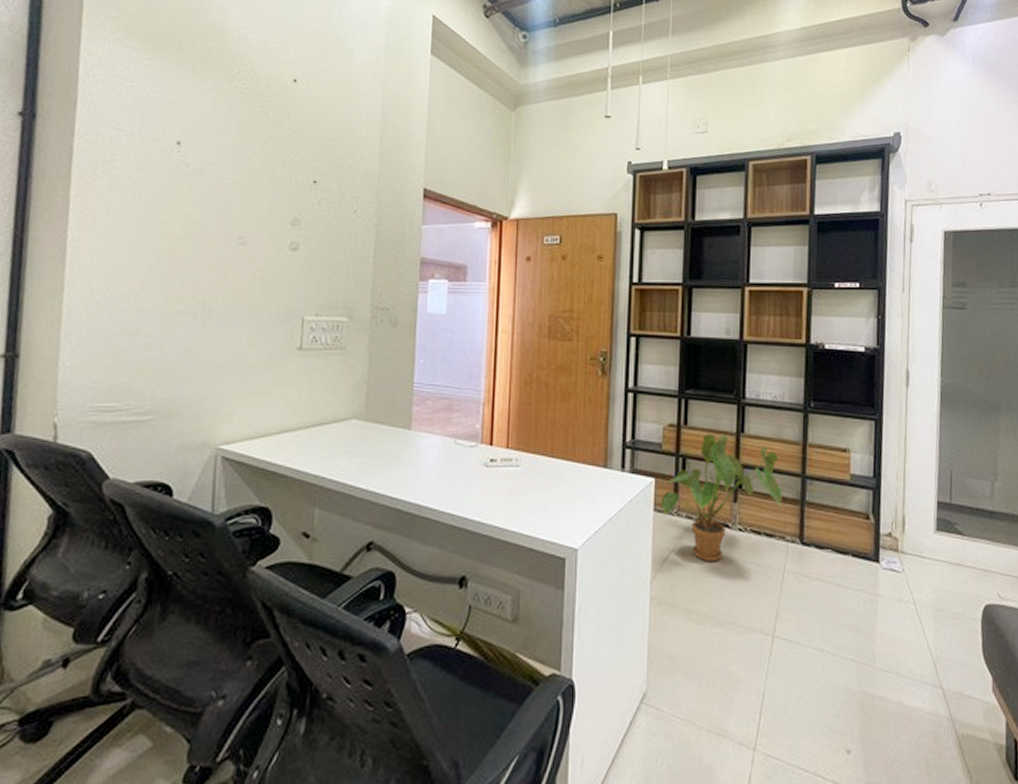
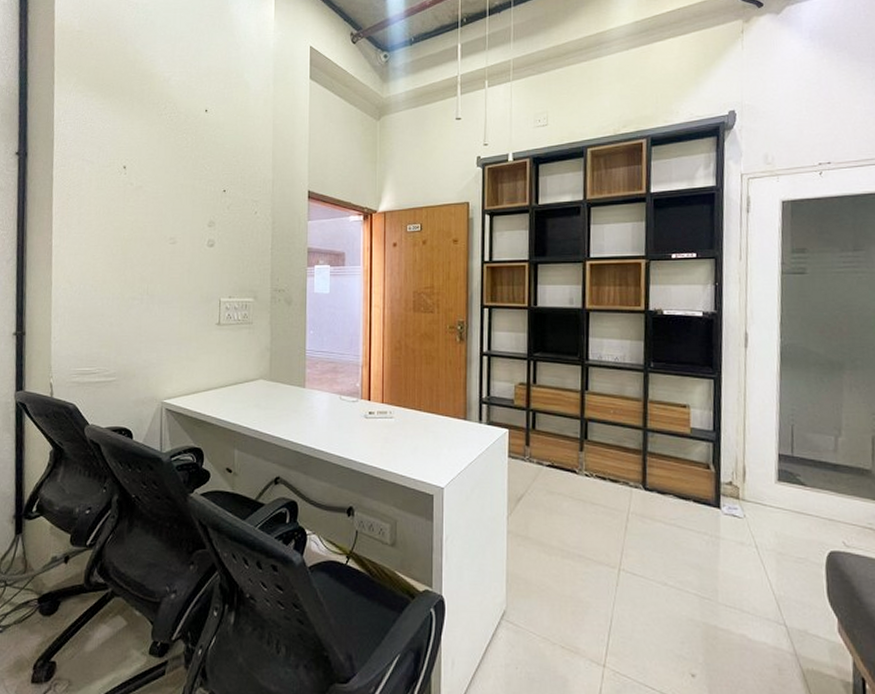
house plant: present [661,434,783,563] -> none [514,391,626,503]

